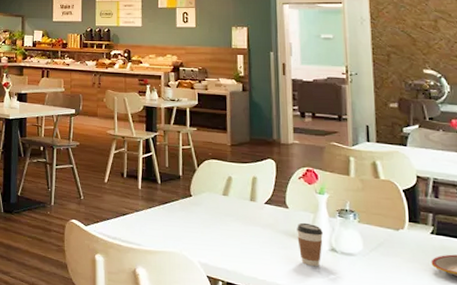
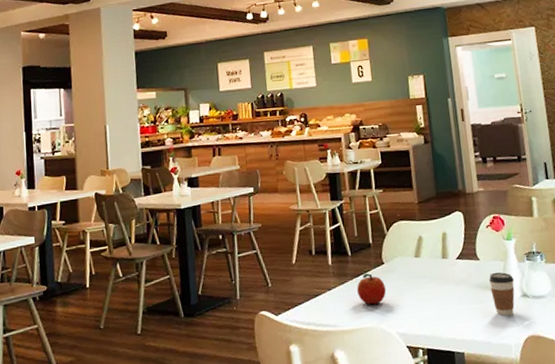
fruit: none [163,202,191,232] -> present [357,273,386,305]

